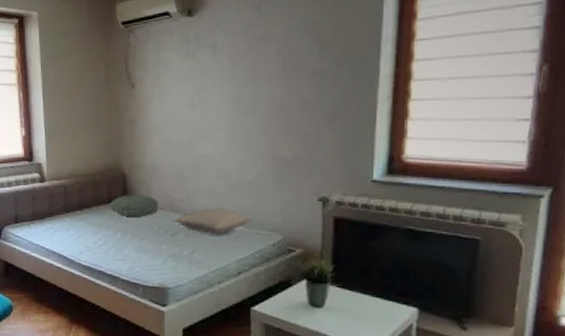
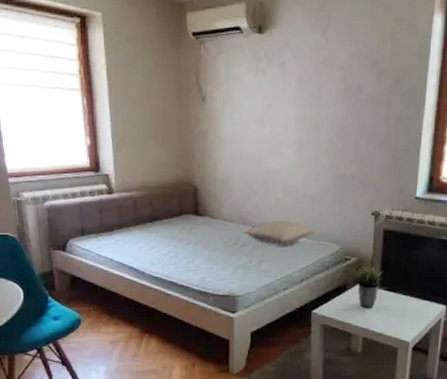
pillow: present [110,195,158,217] -> none [181,208,228,229]

